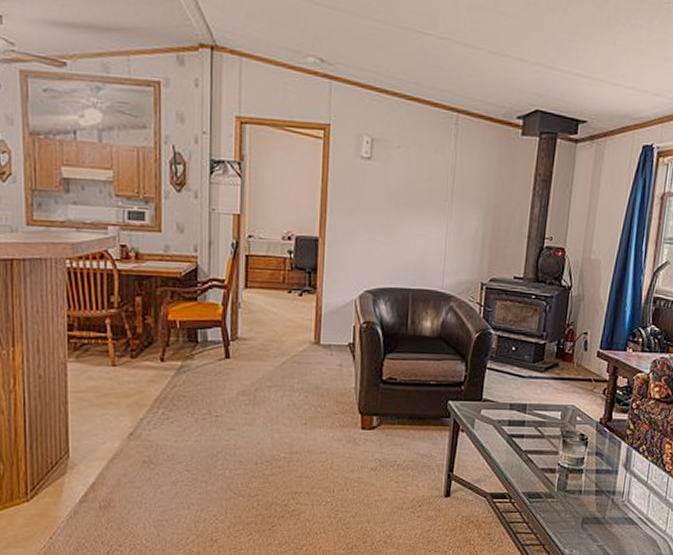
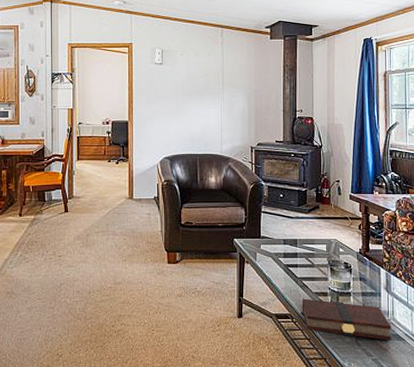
book: none [523,475,625,525] -> present [302,298,392,341]

